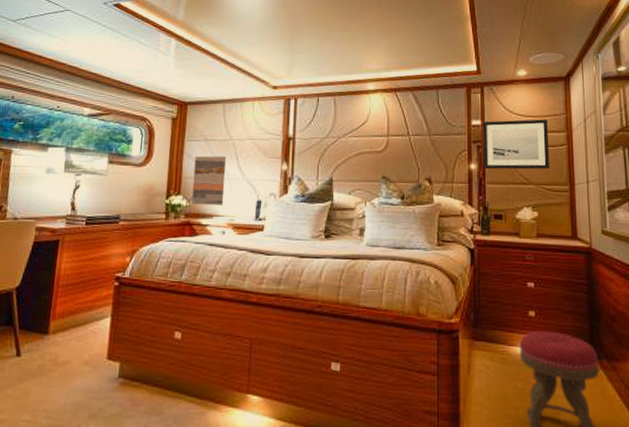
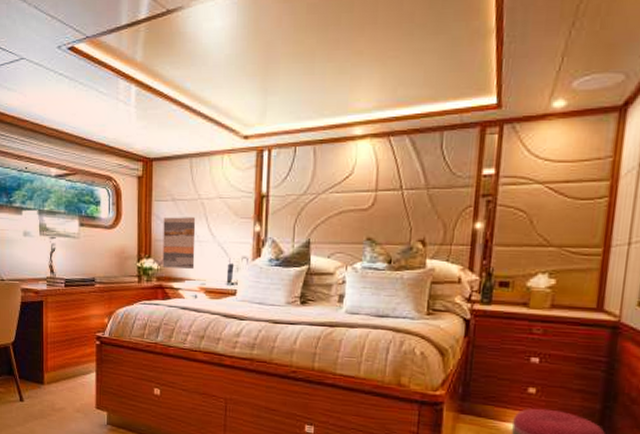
wall art: present [483,119,549,170] -> none [493,164,586,229]

